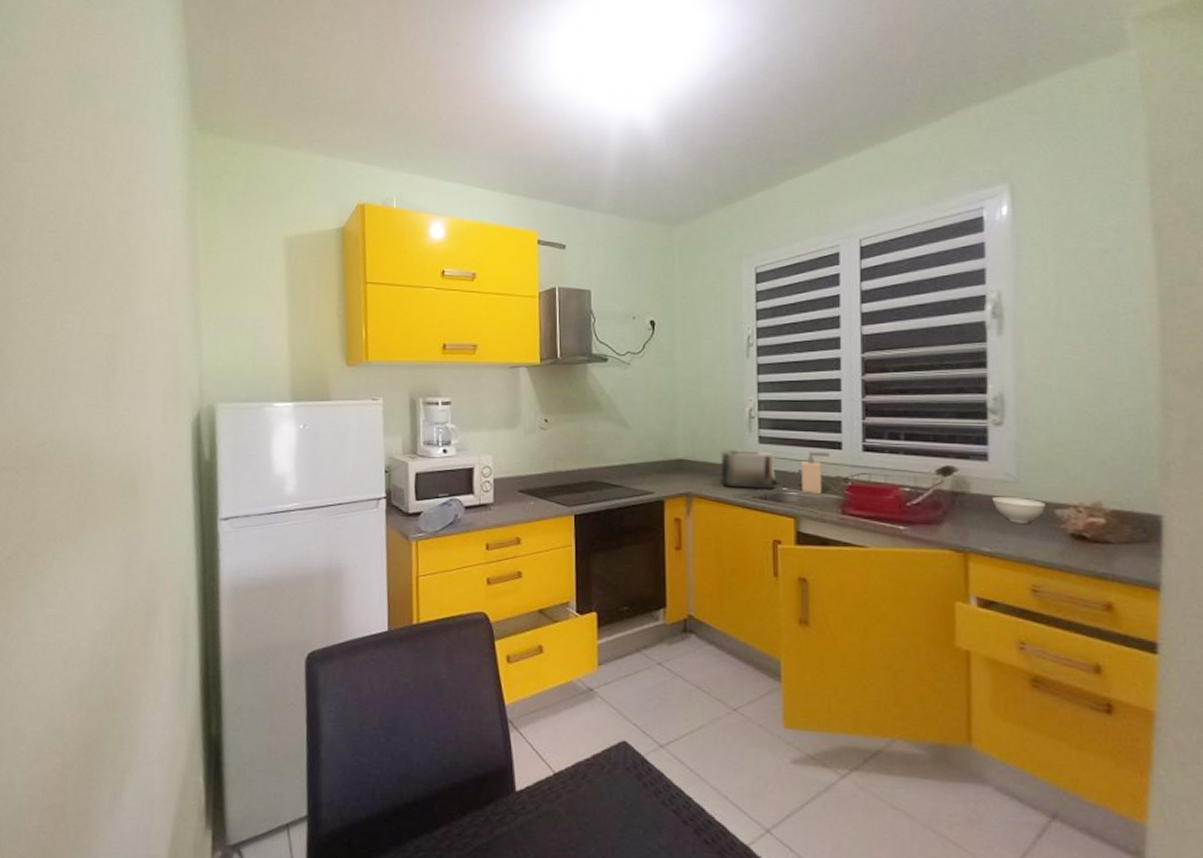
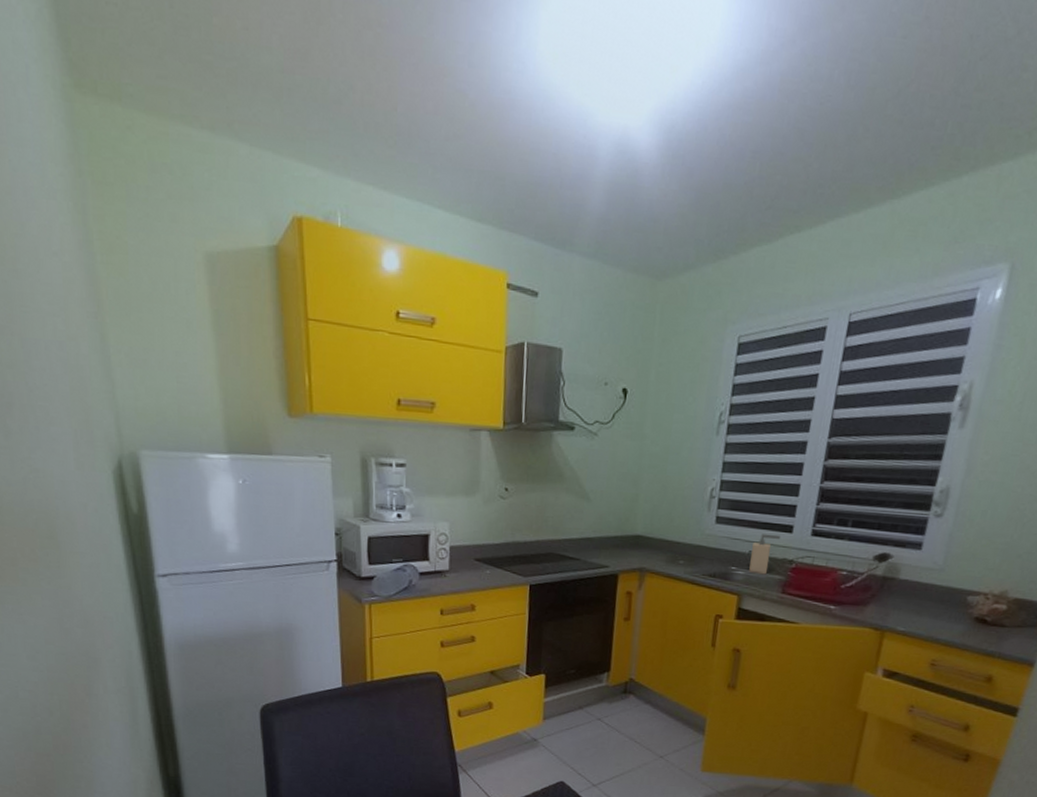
toaster: present [721,449,777,490] -> none [674,527,730,569]
bowl: present [992,496,1046,525] -> none [916,582,962,609]

